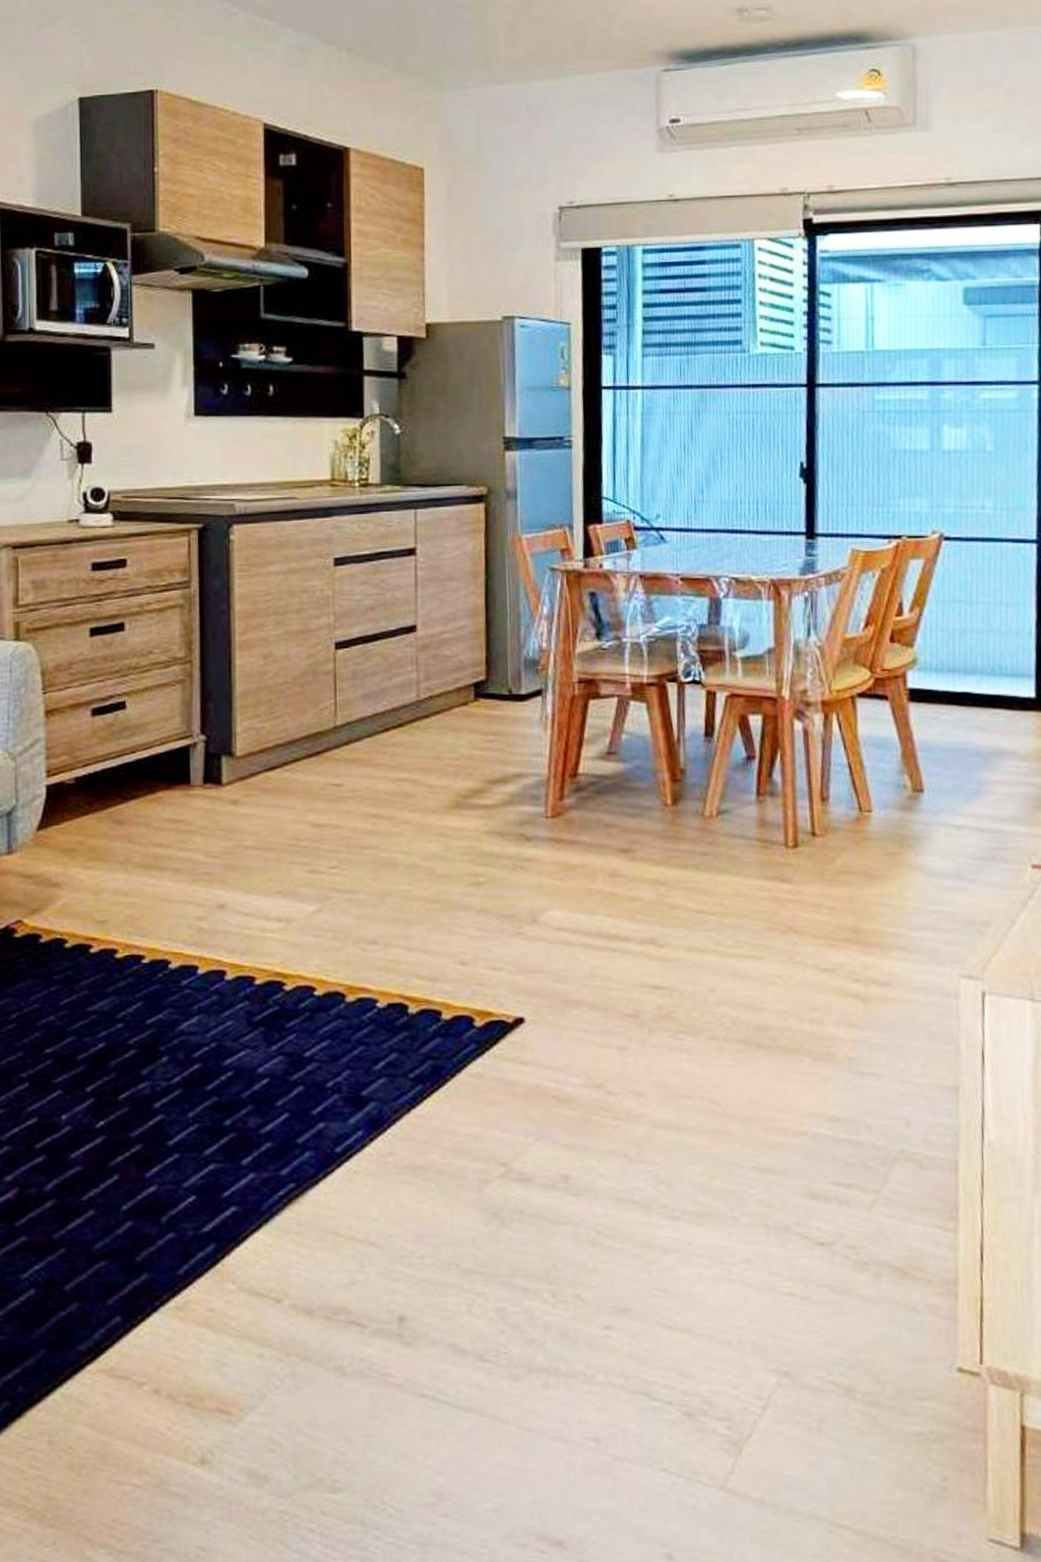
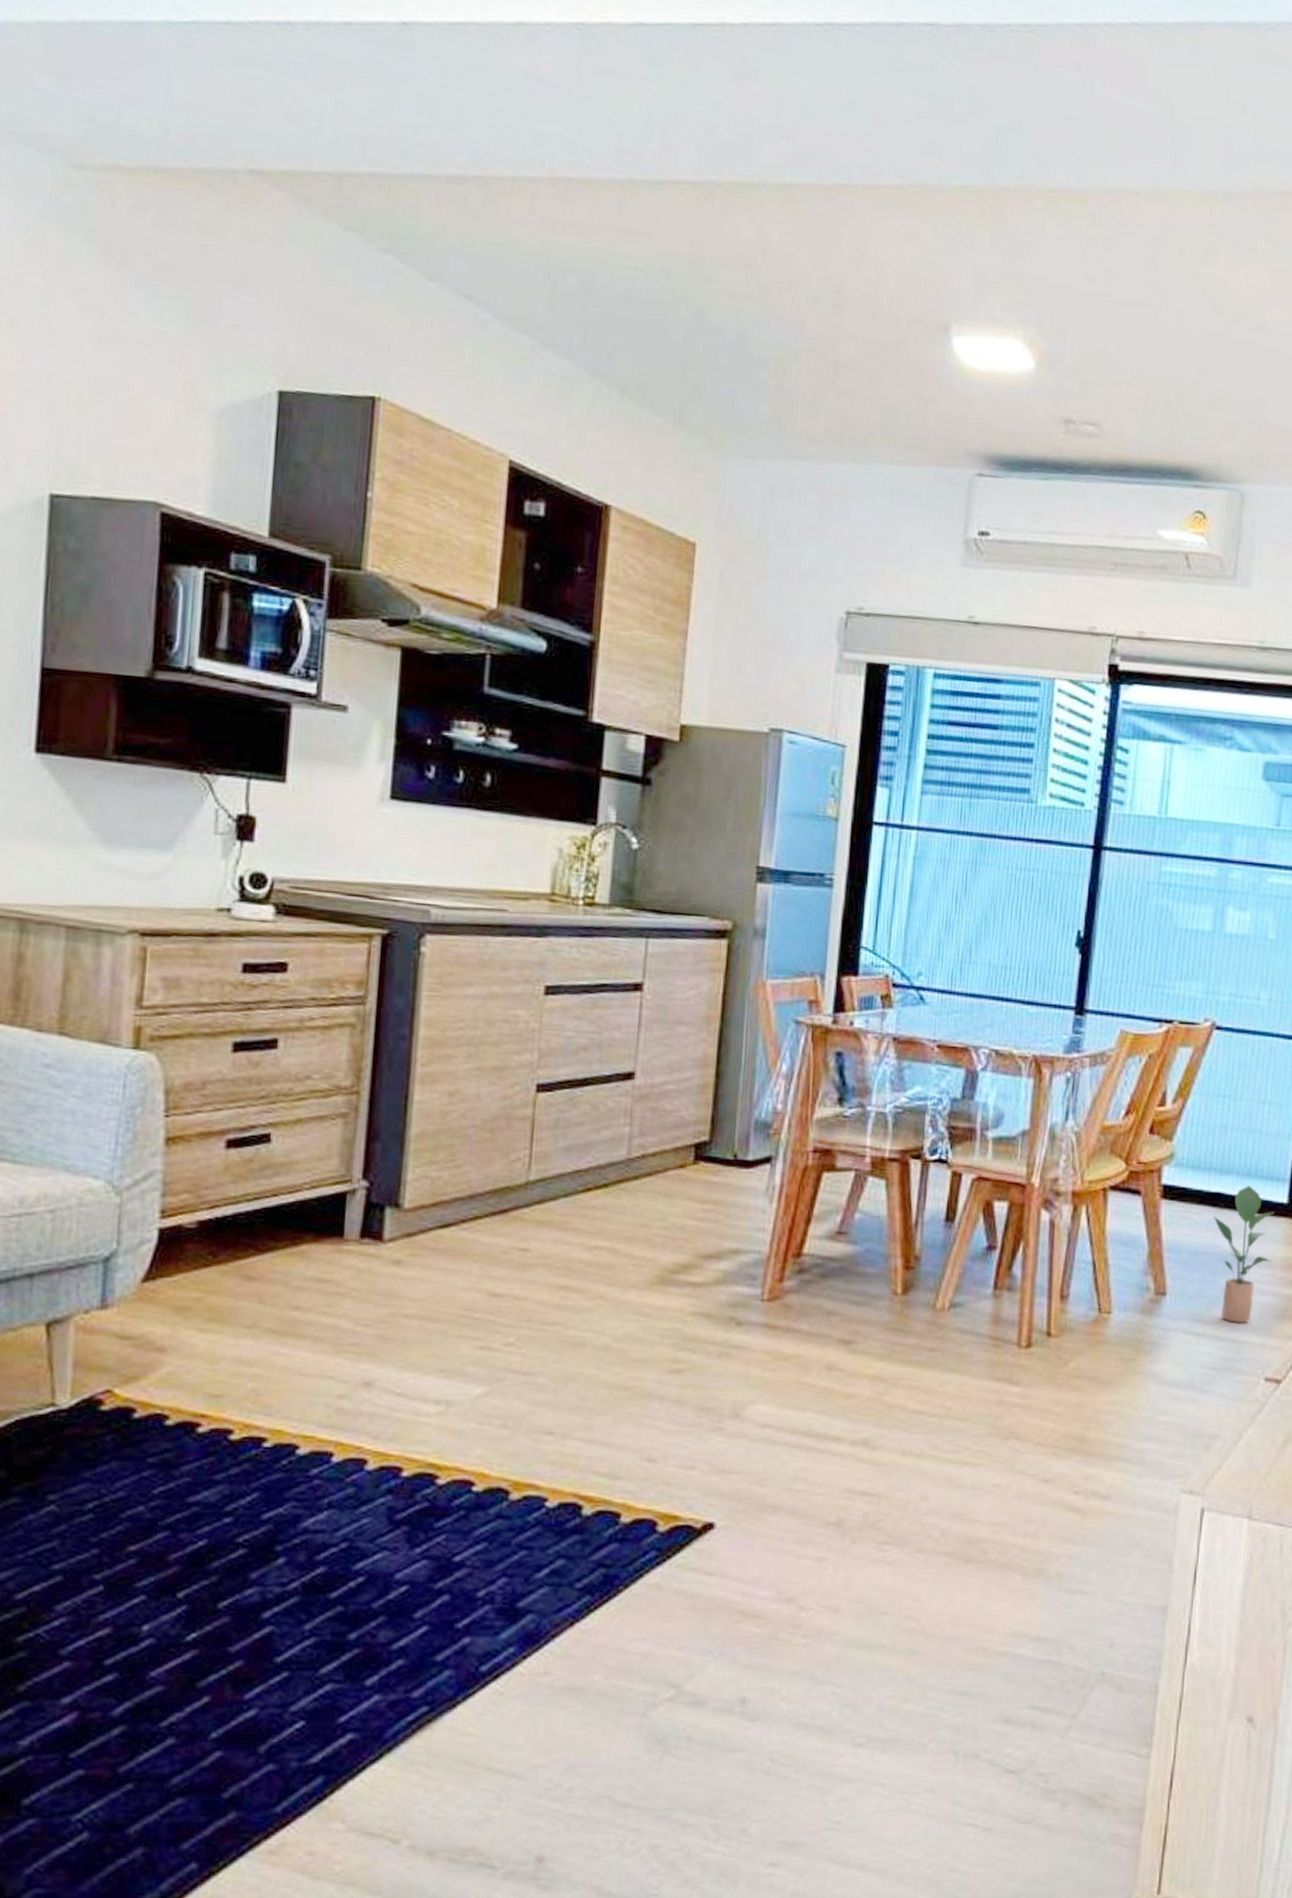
potted plant: none [962,683,1026,814] -> present [1213,1186,1276,1323]

